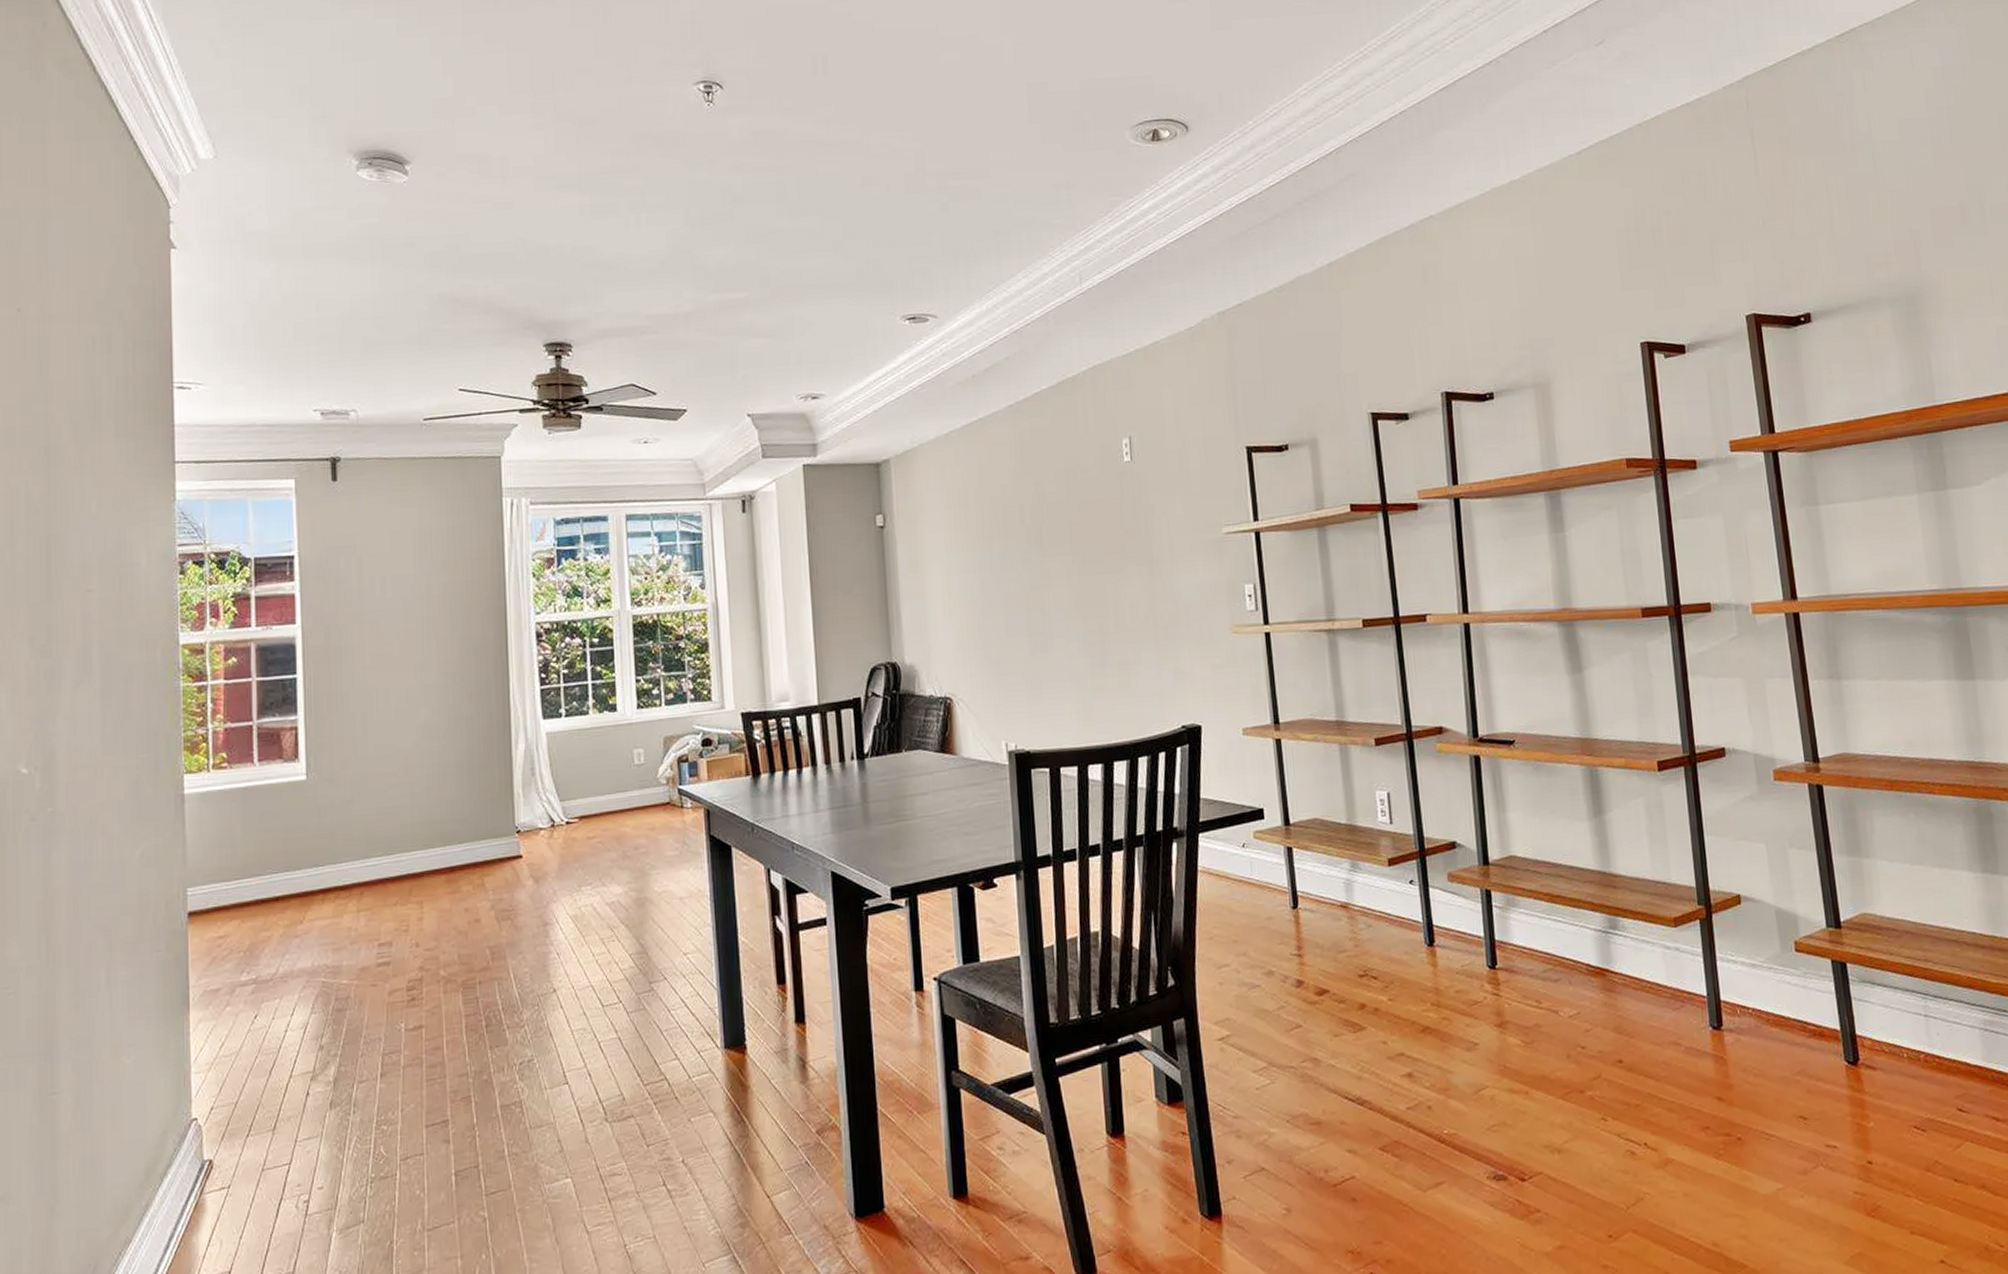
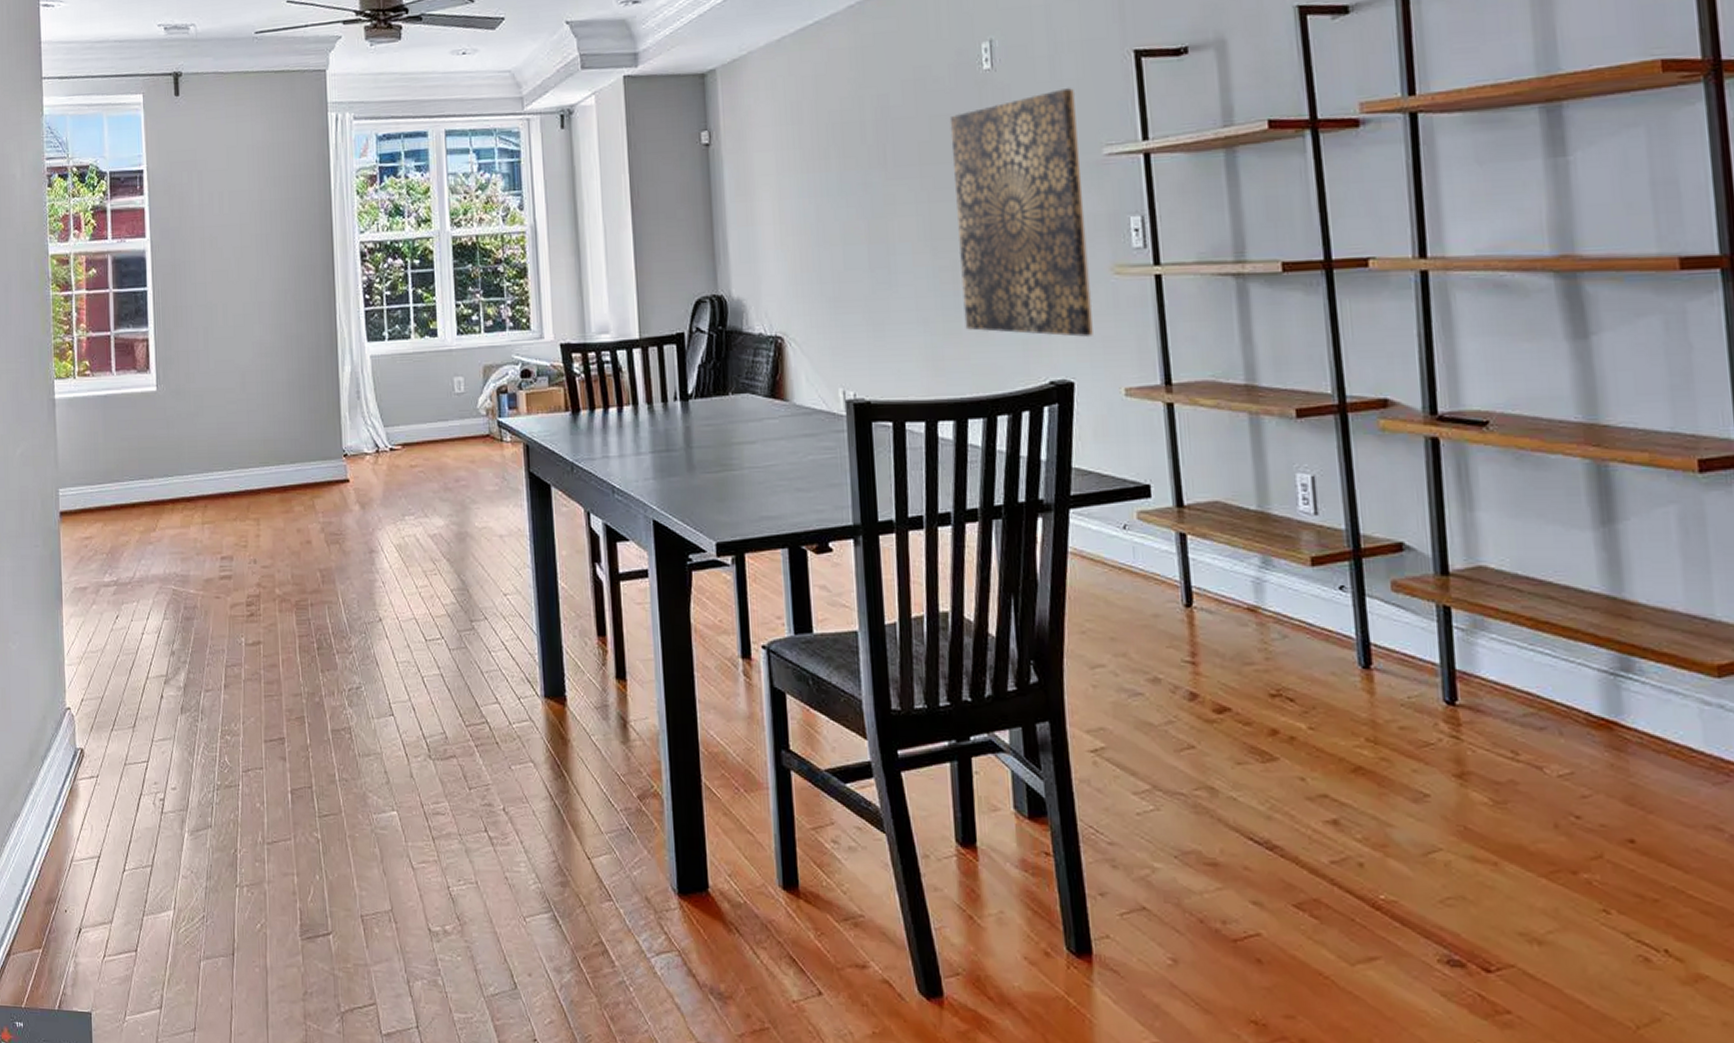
wall art: none [1096,478,1216,687] -> present [949,88,1093,337]

